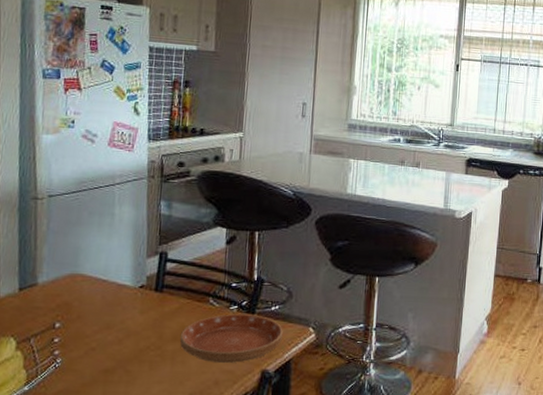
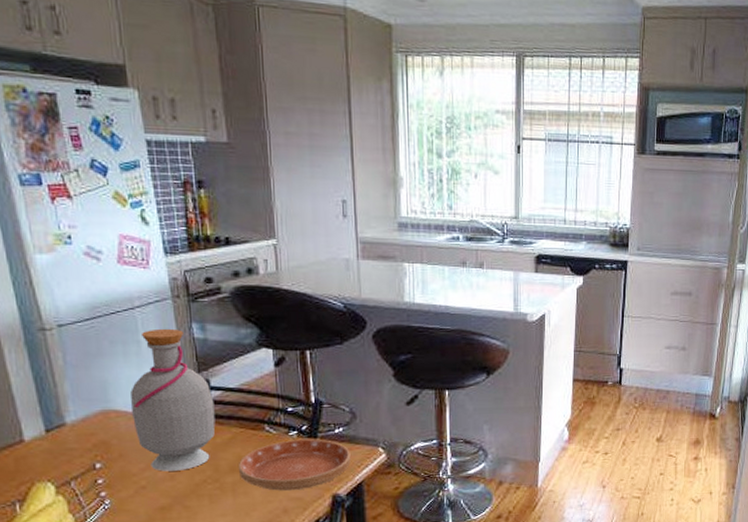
bottle: none [95,204,169,336] -> present [130,328,216,472]

